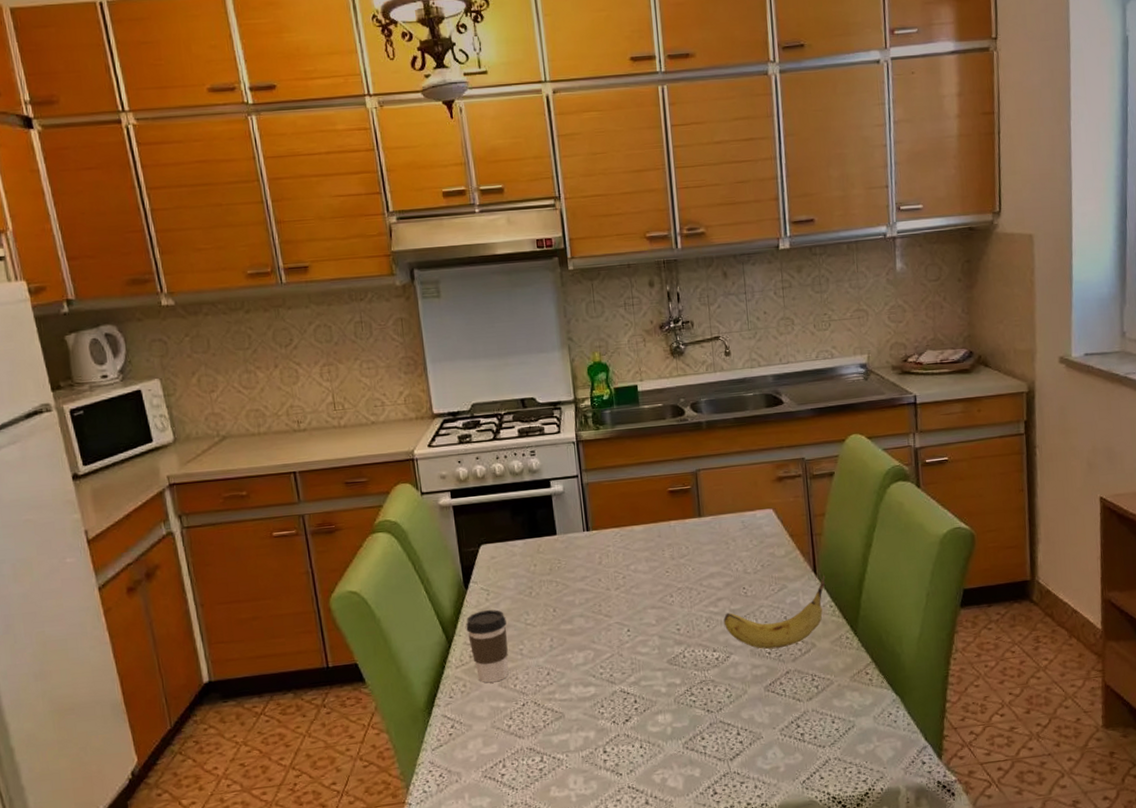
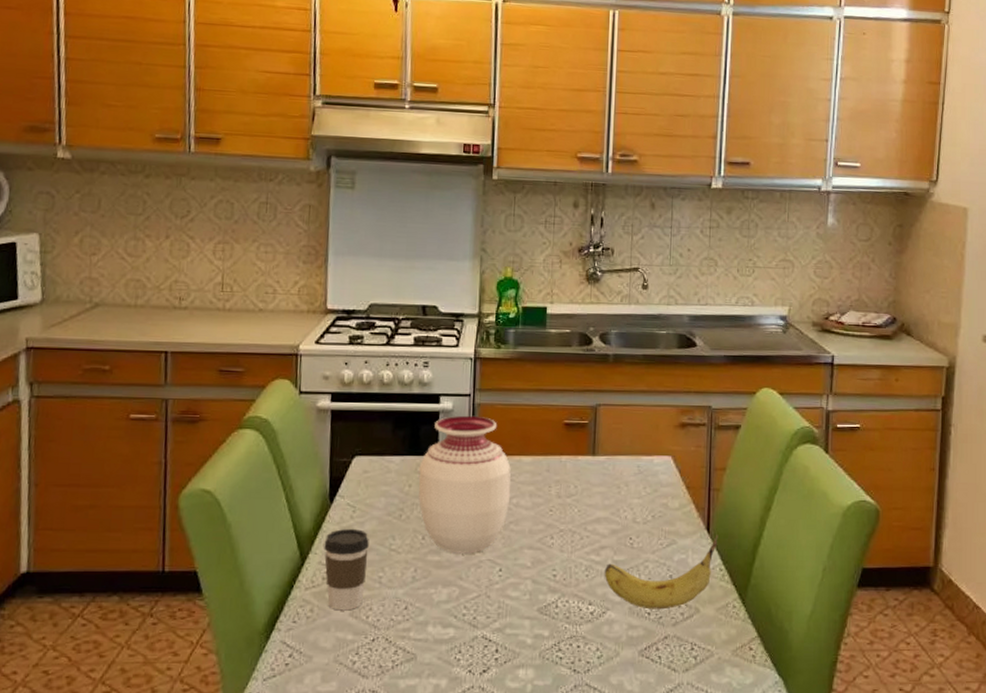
vase: none [541,494,629,621] -> present [418,415,511,554]

